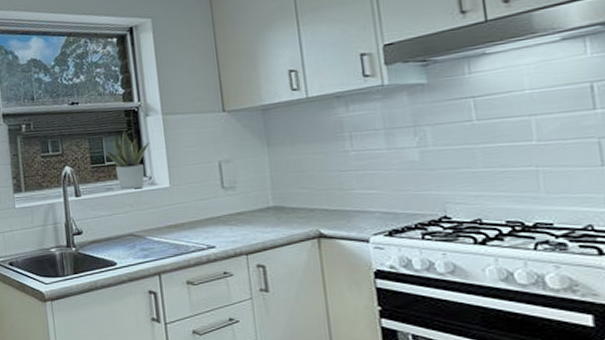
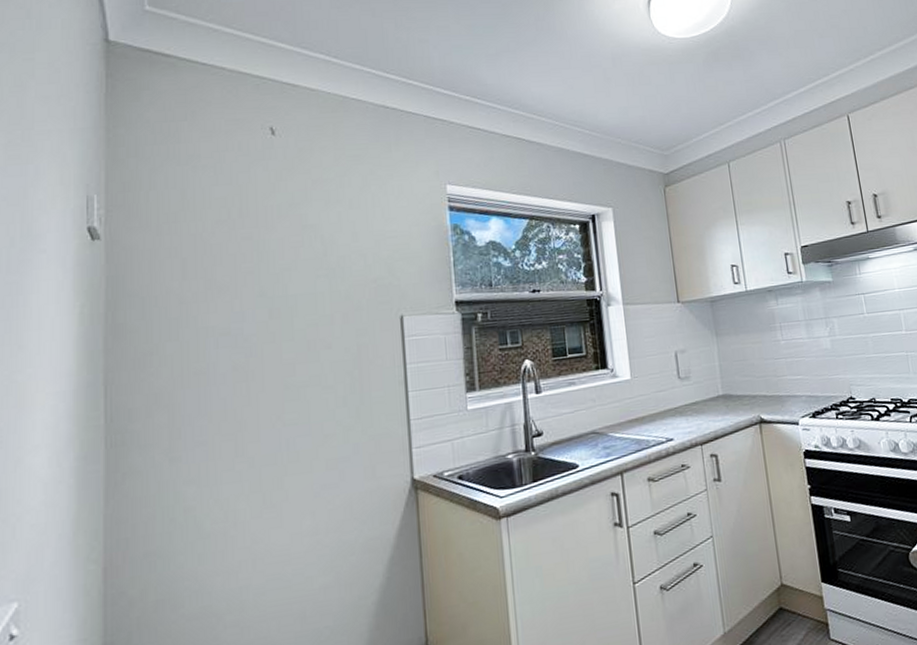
potted plant: present [106,130,151,190] -> none [569,320,612,384]

